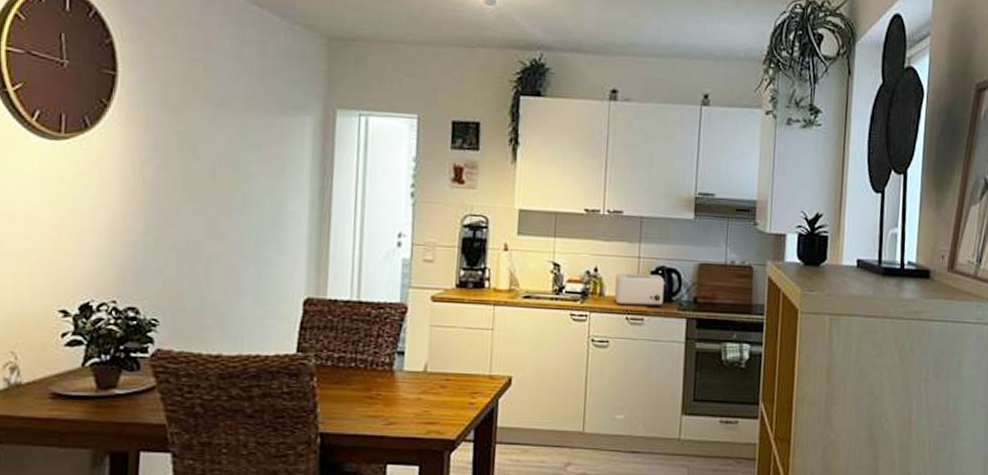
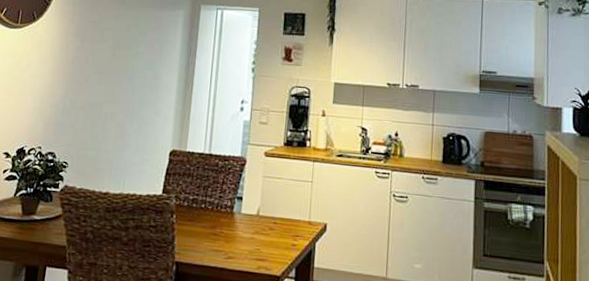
toaster: present [614,273,666,308] -> none [412,138,456,169]

